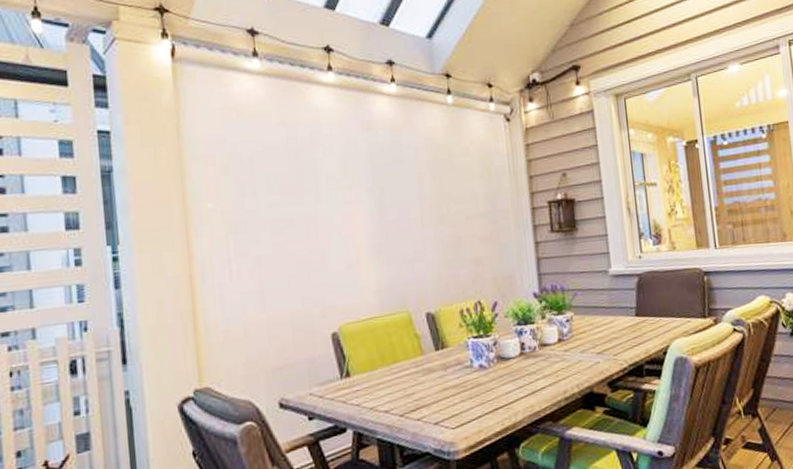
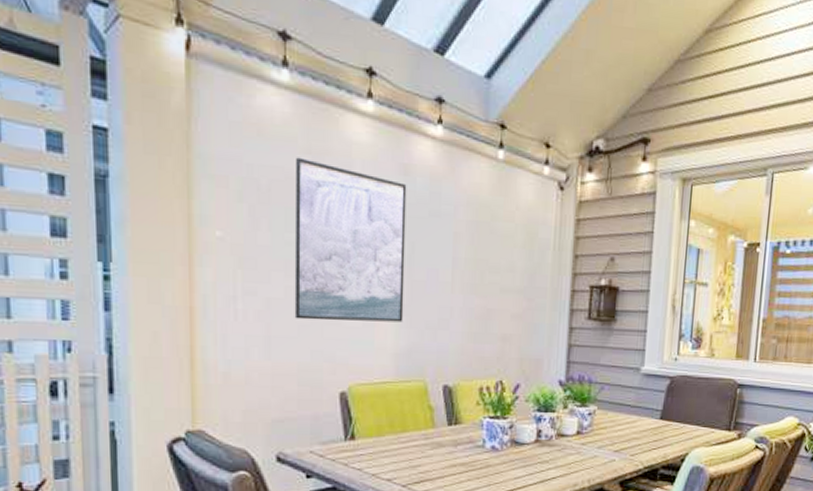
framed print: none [271,129,382,271] -> present [294,157,407,322]

